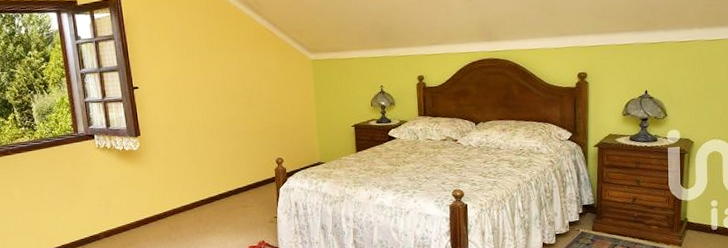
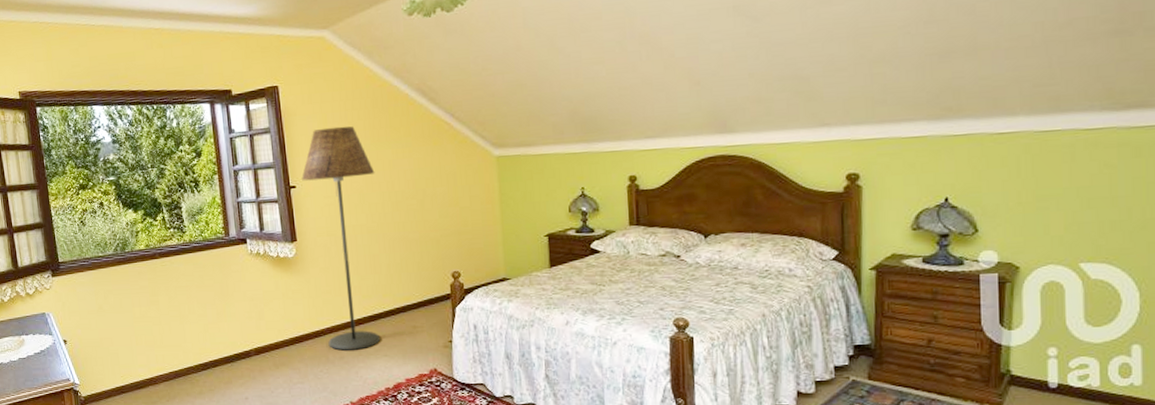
floor lamp: none [144,34,216,230] -> present [302,126,381,351]

